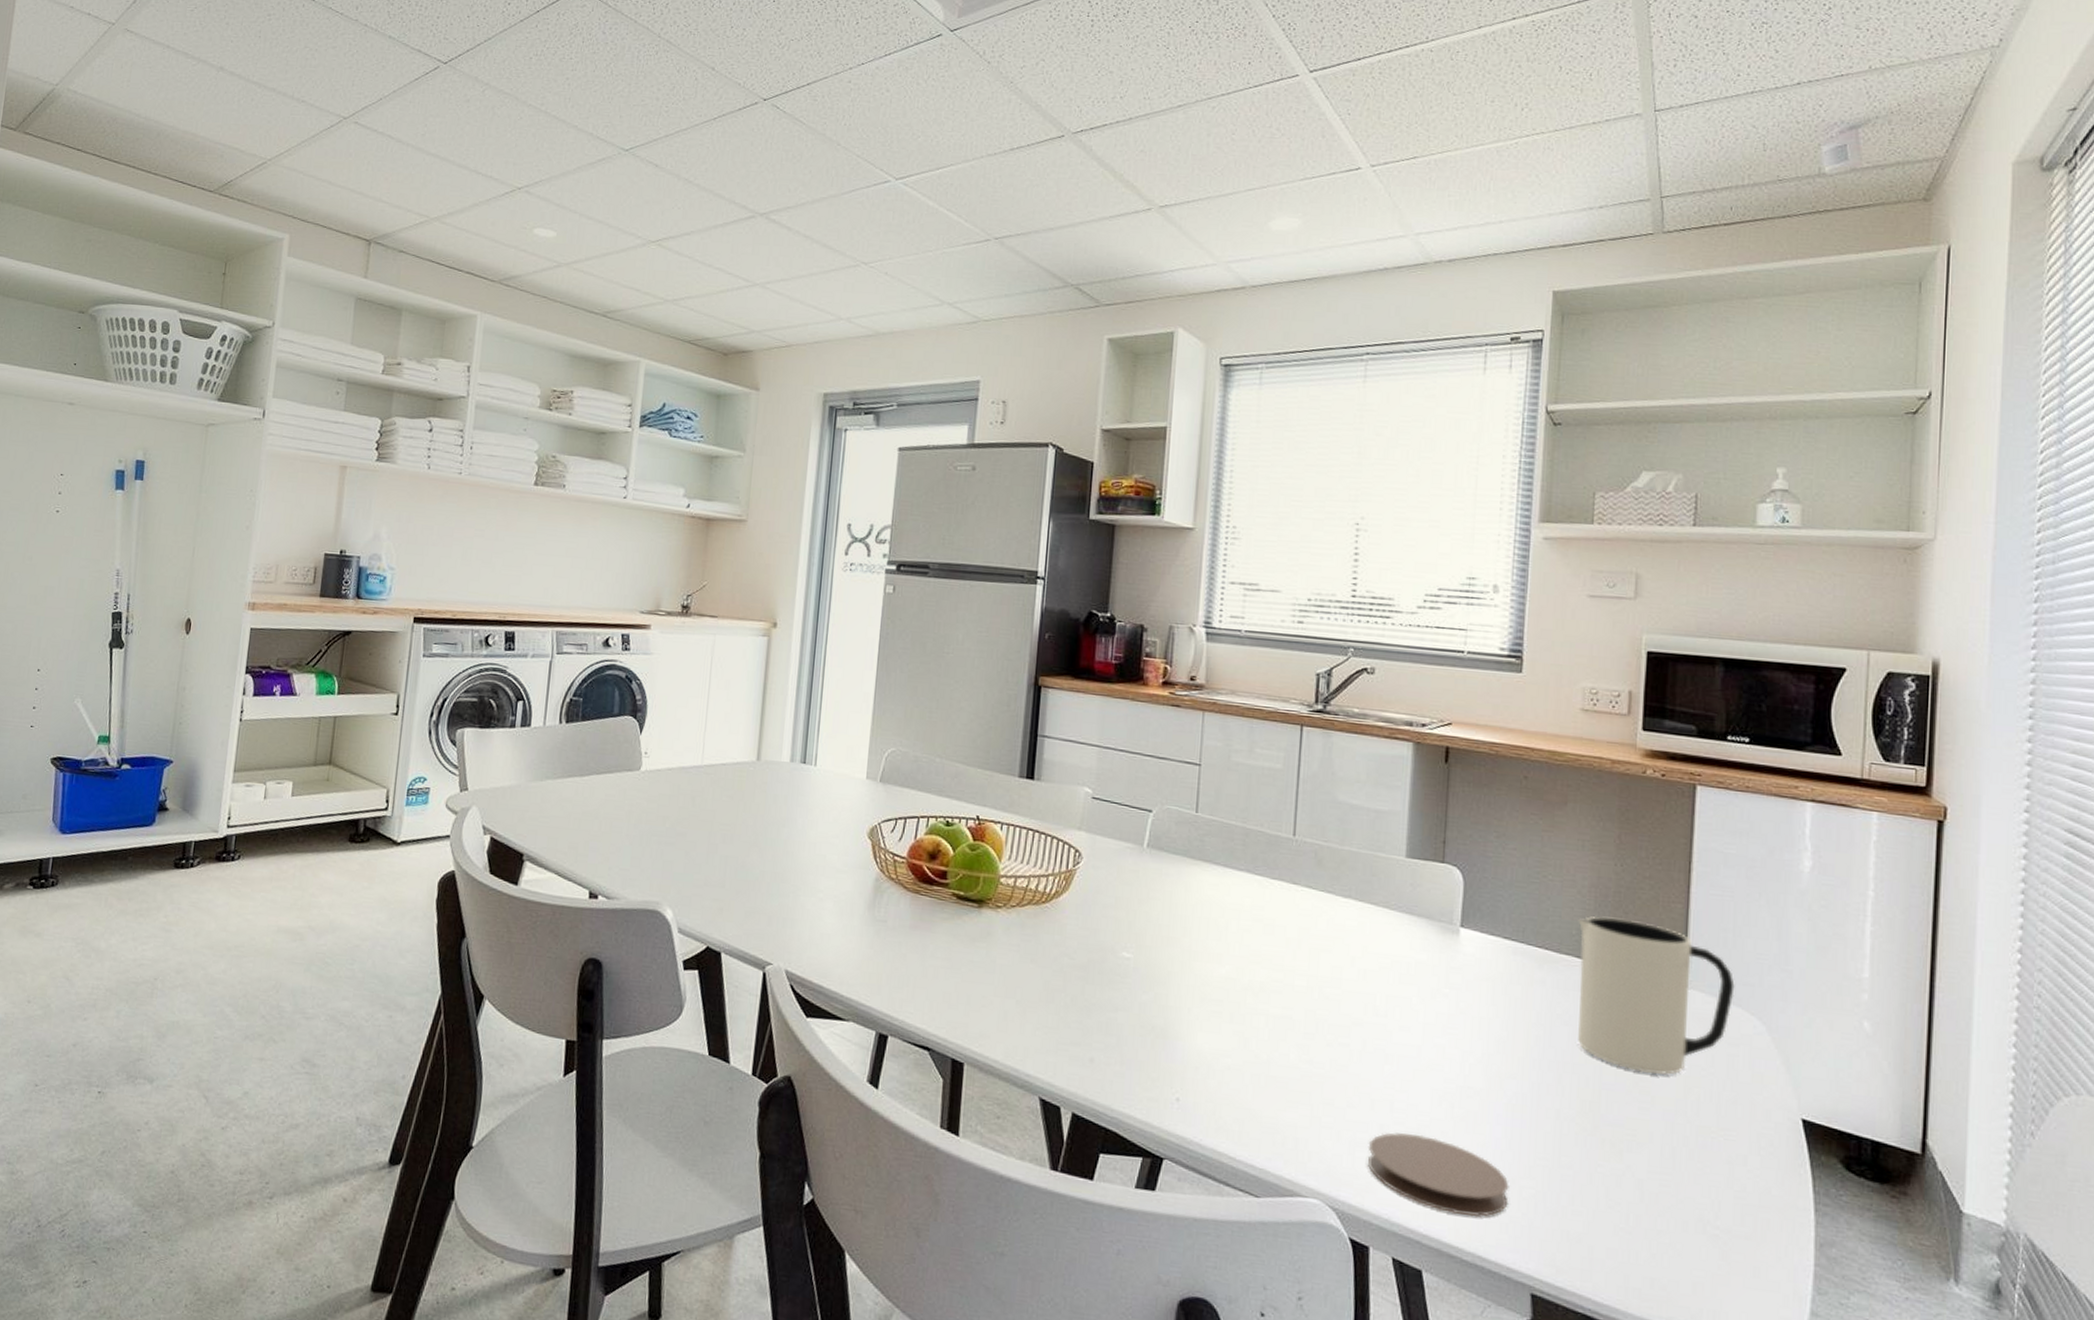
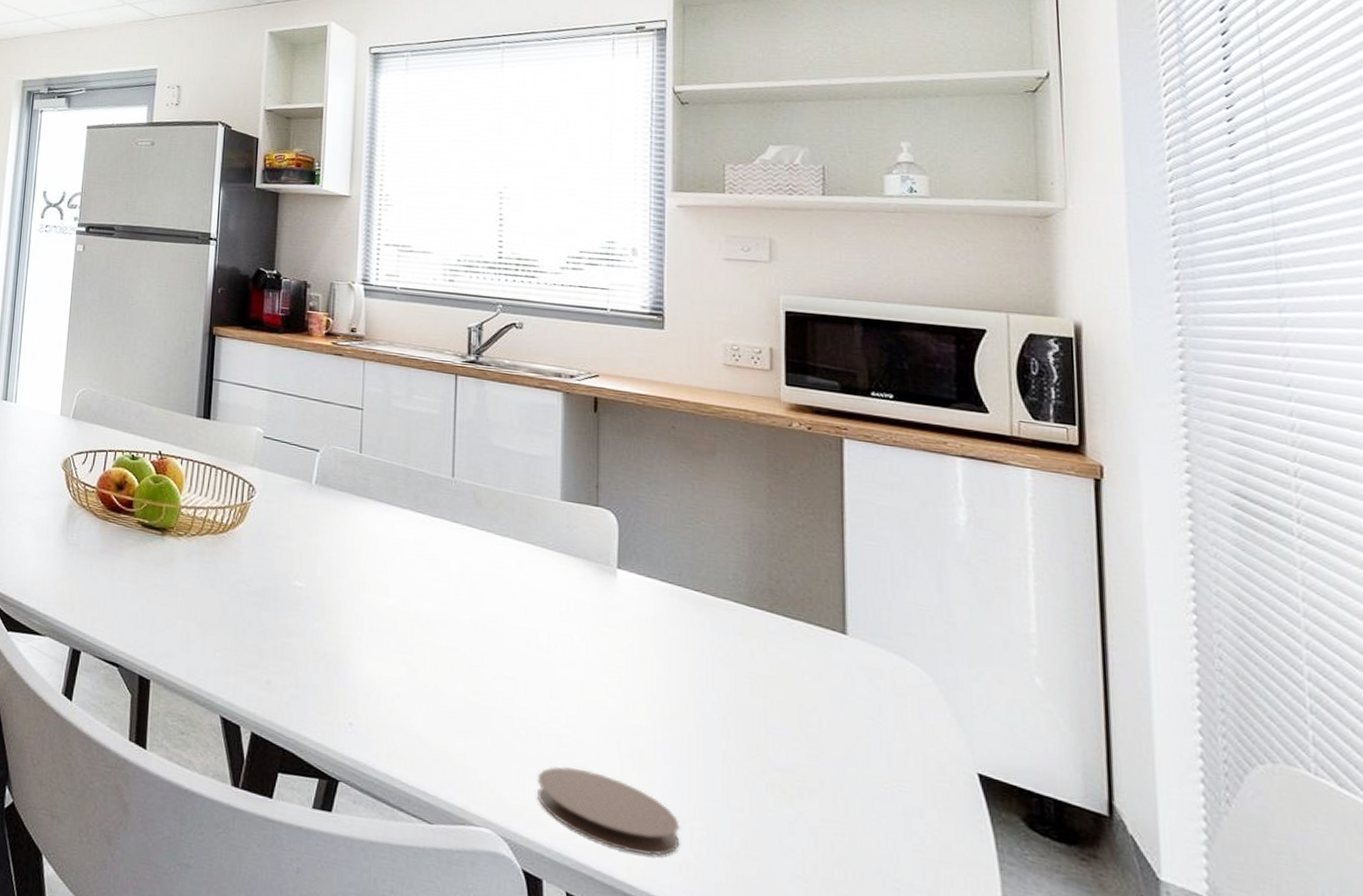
mug: present [1578,915,1735,1075] -> none [733,562,897,722]

